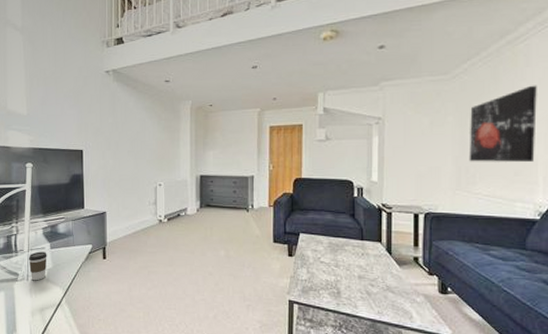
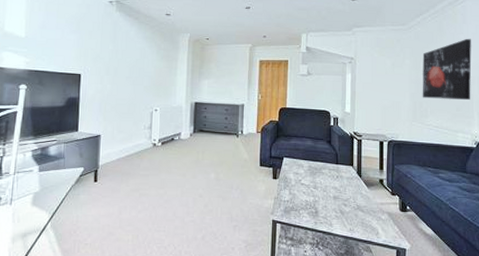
coffee cup: present [28,251,47,281] -> none [13,174,35,205]

